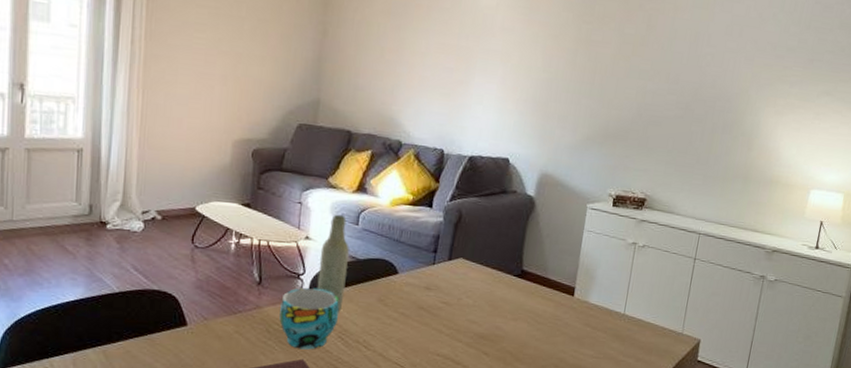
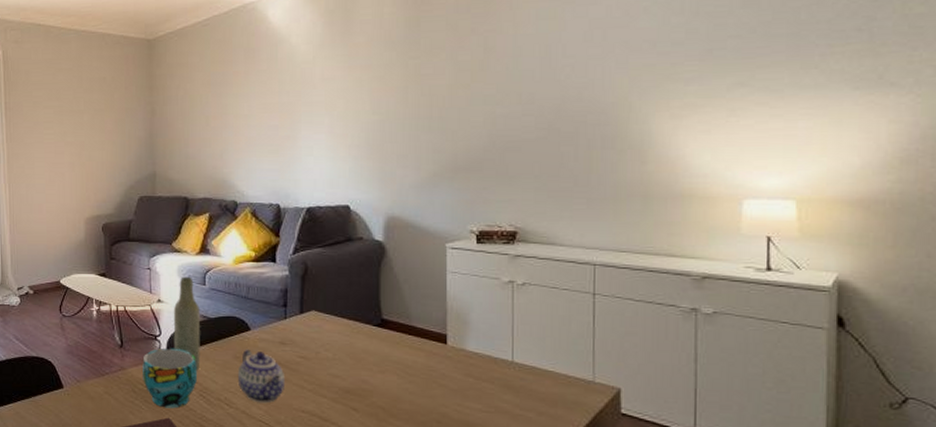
teapot: none [379,292,426,347] -> present [237,349,286,404]

